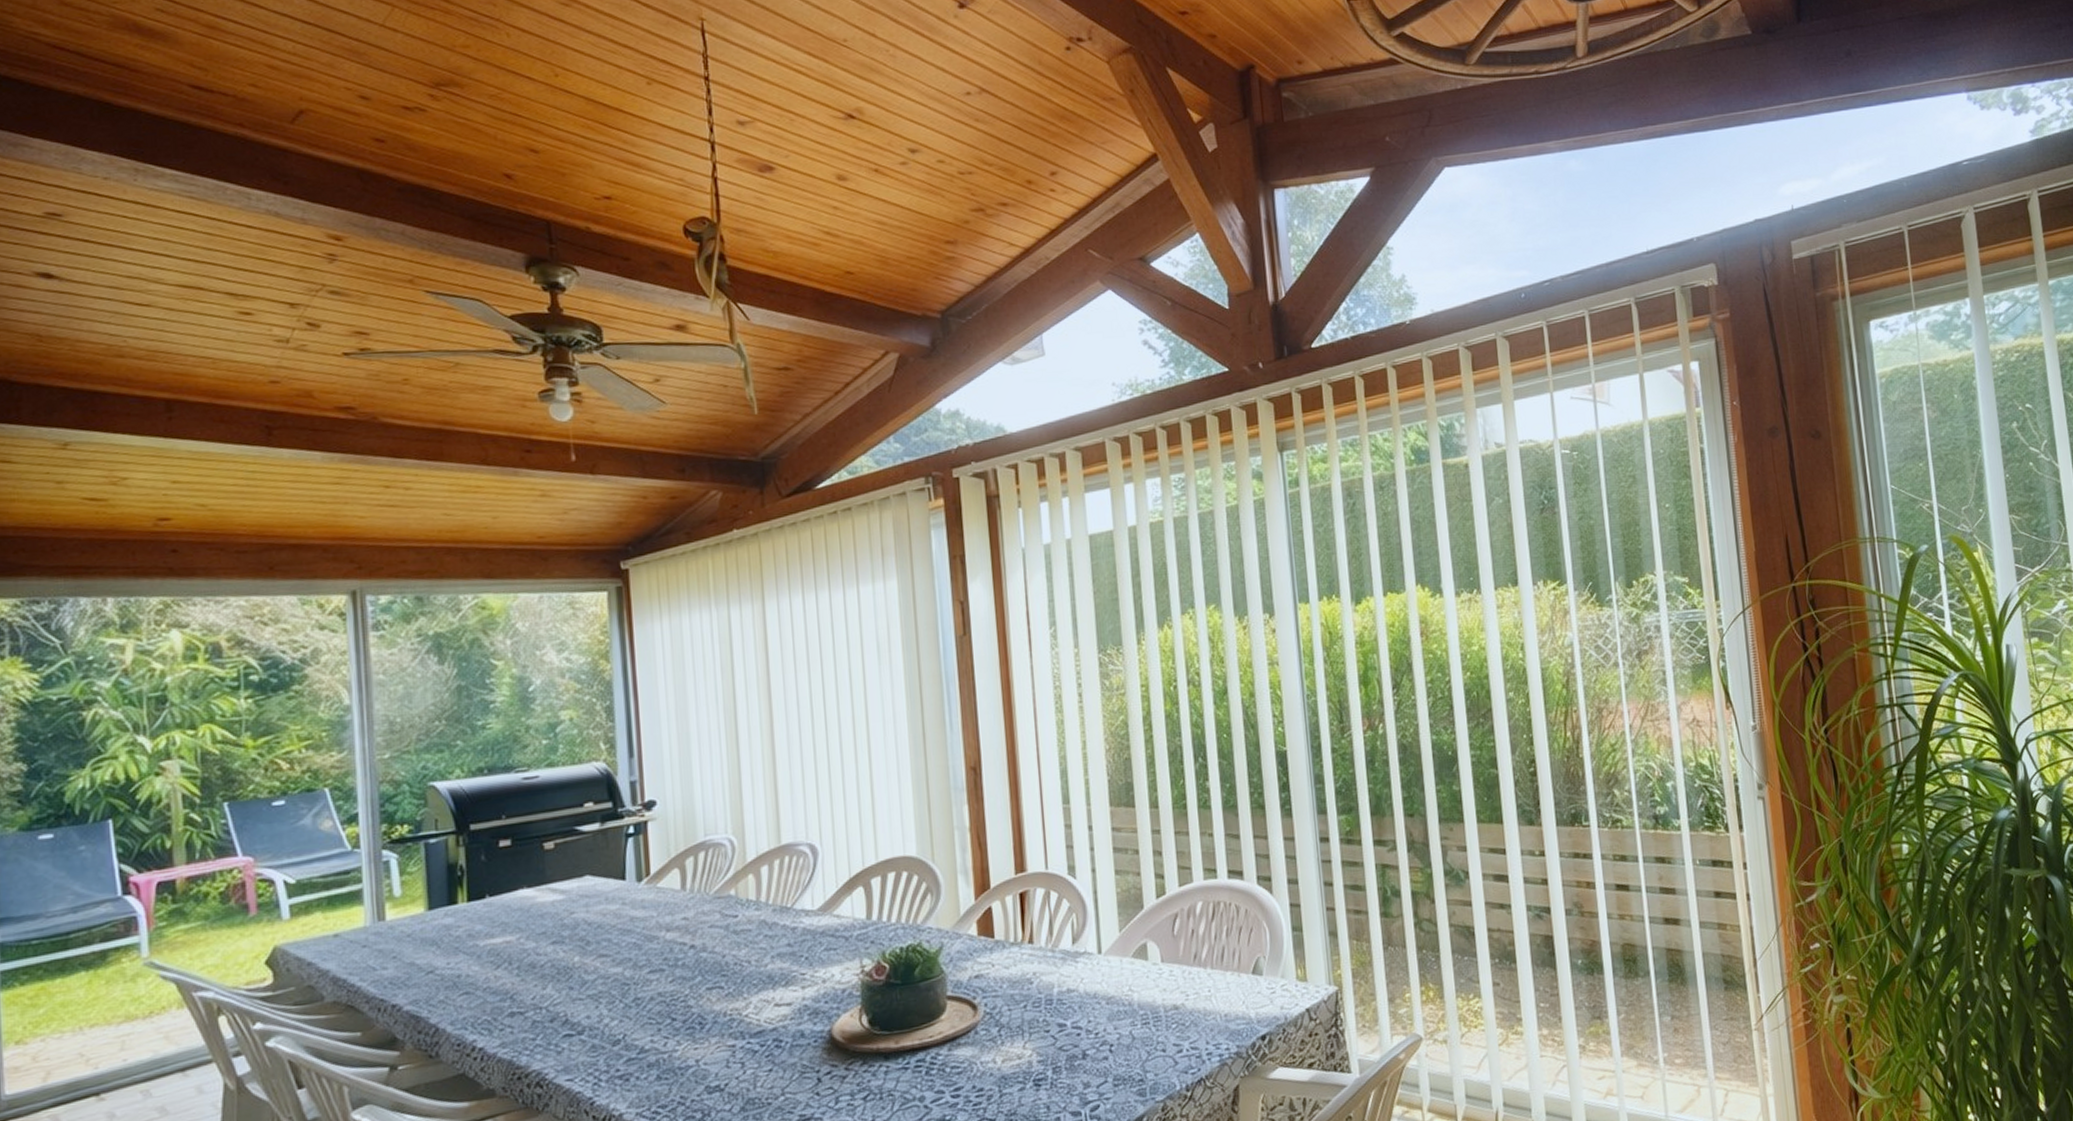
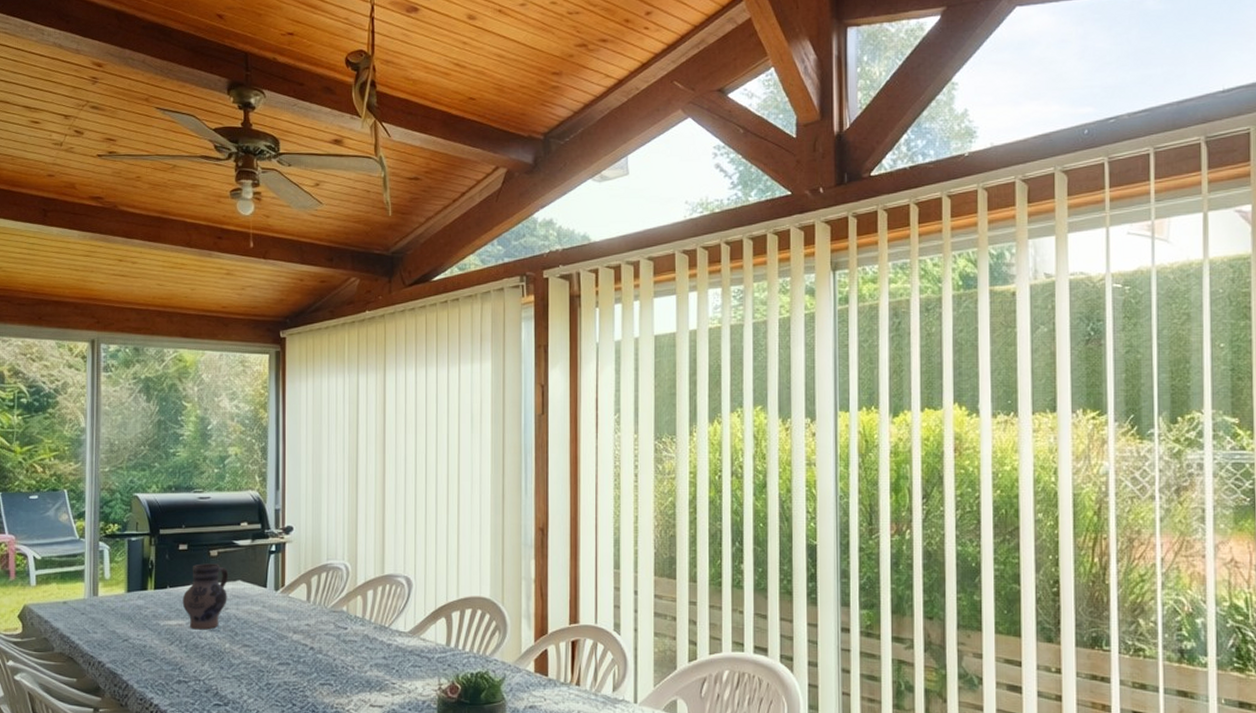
pitcher: none [508,858,573,946] -> present [182,563,229,630]

